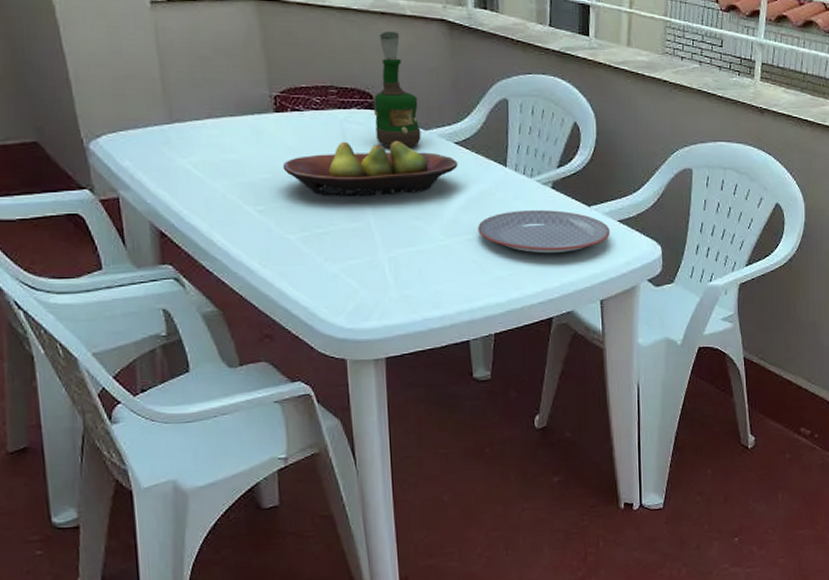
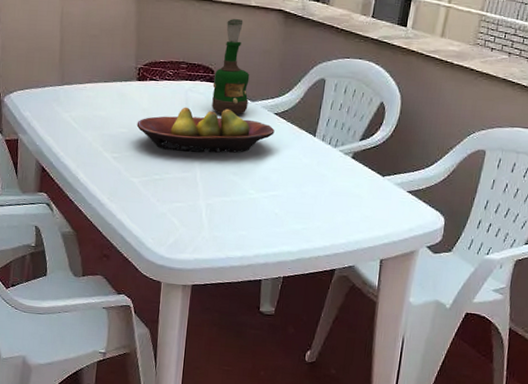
plate: present [478,210,610,254] -> none [283,174,399,215]

